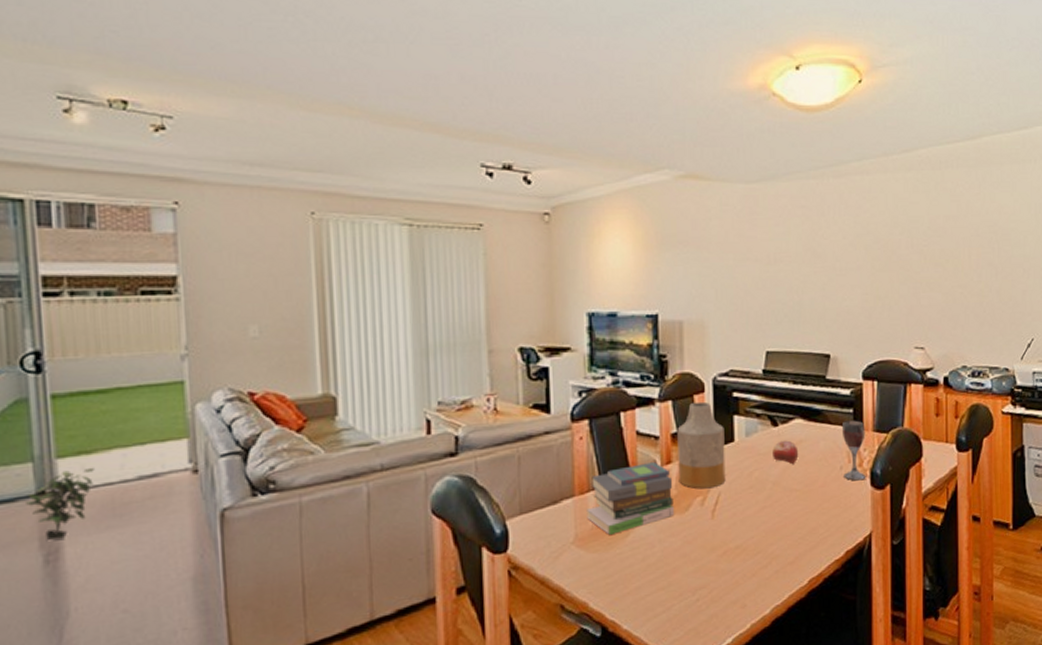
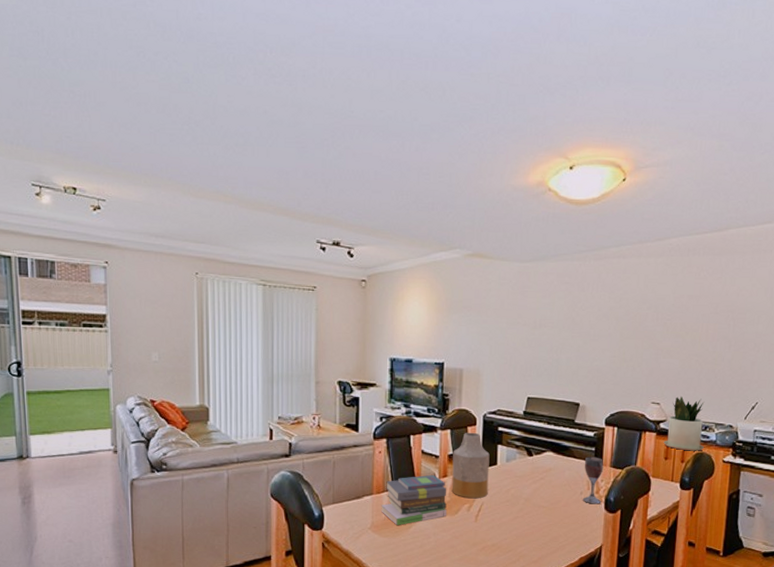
potted plant: present [26,467,95,540] -> none [11,443,53,489]
fruit: present [772,440,799,464] -> none [526,467,548,486]
planter: none [932,336,980,404] -> present [663,395,705,451]

